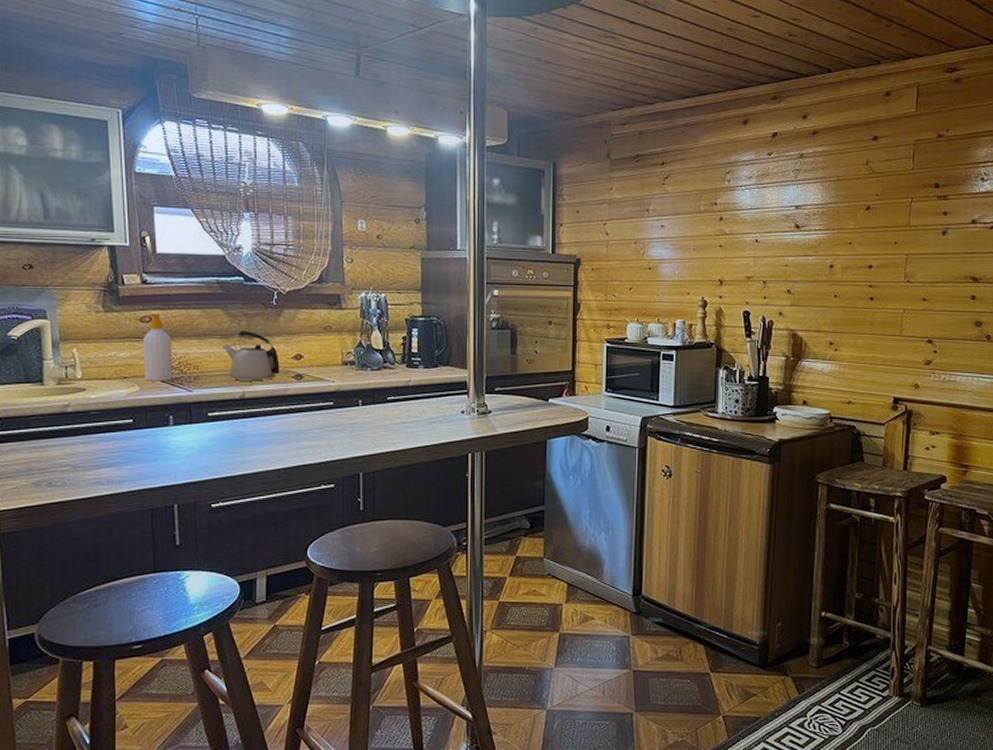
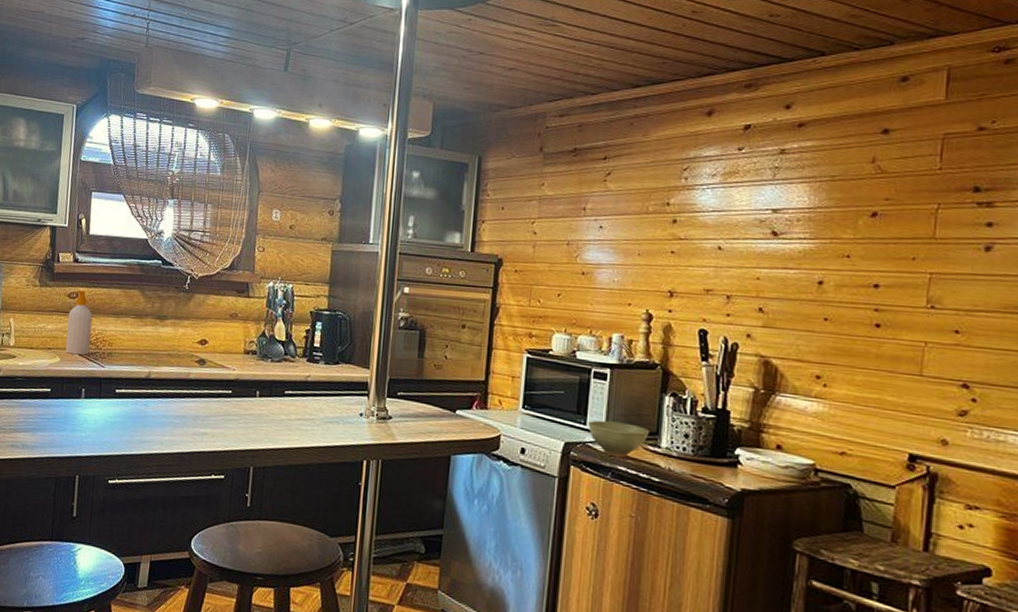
kettle: present [223,331,280,382] -> none [136,312,186,363]
bowl: none [660,395,709,425] -> present [588,420,650,458]

